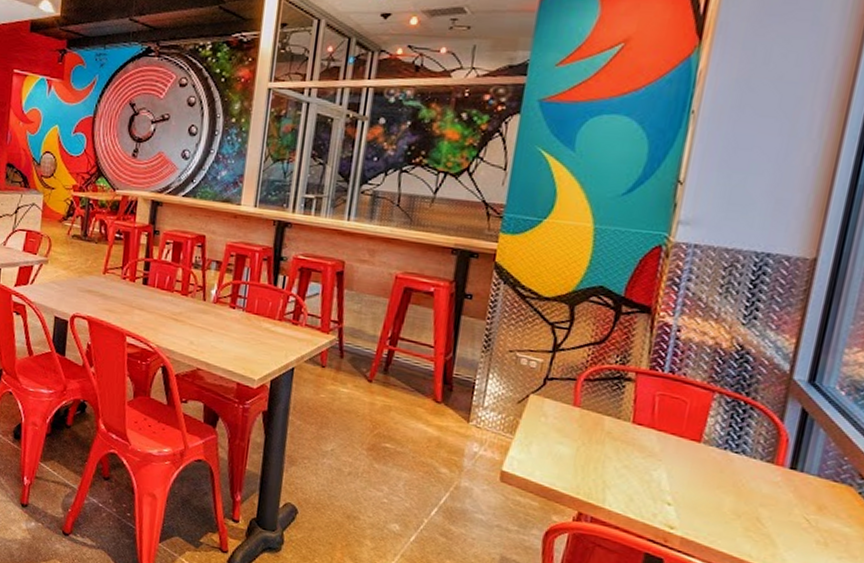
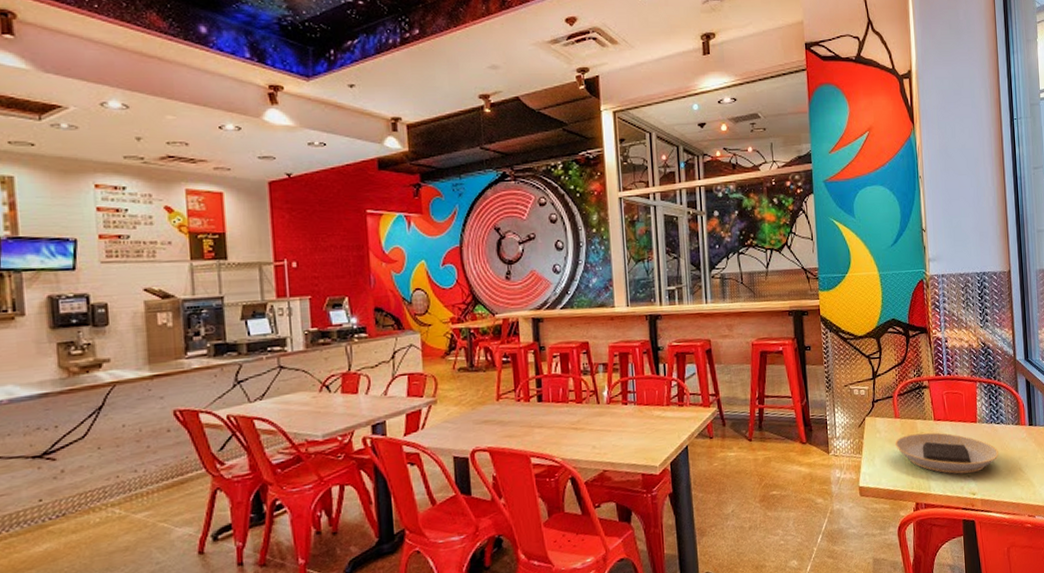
plate: none [566,429,728,503] -> present [895,432,999,474]

